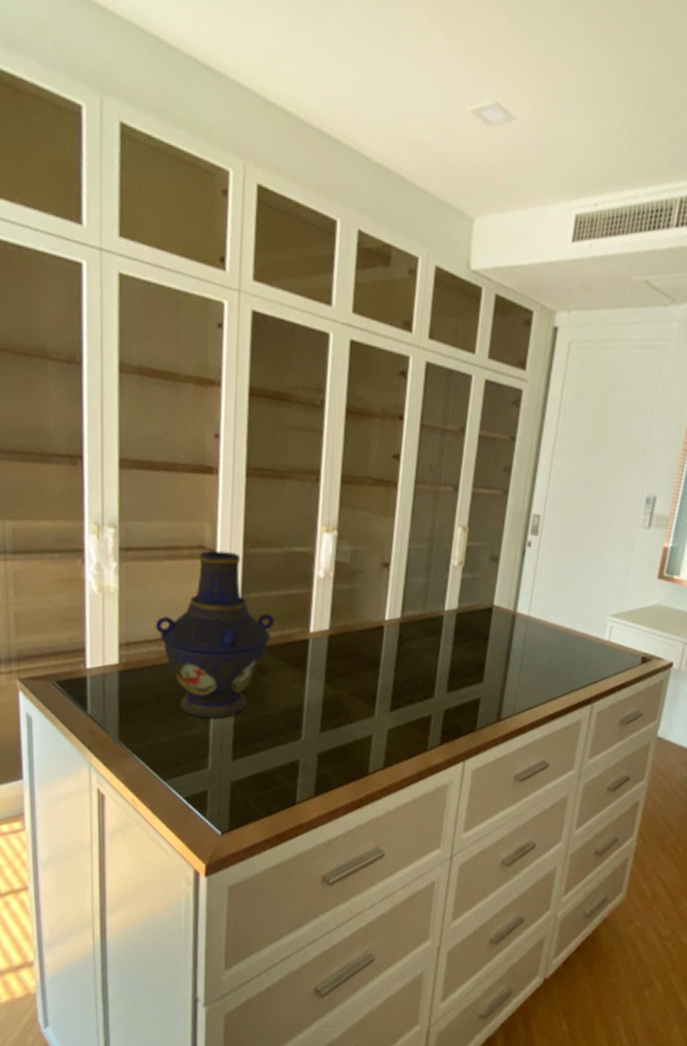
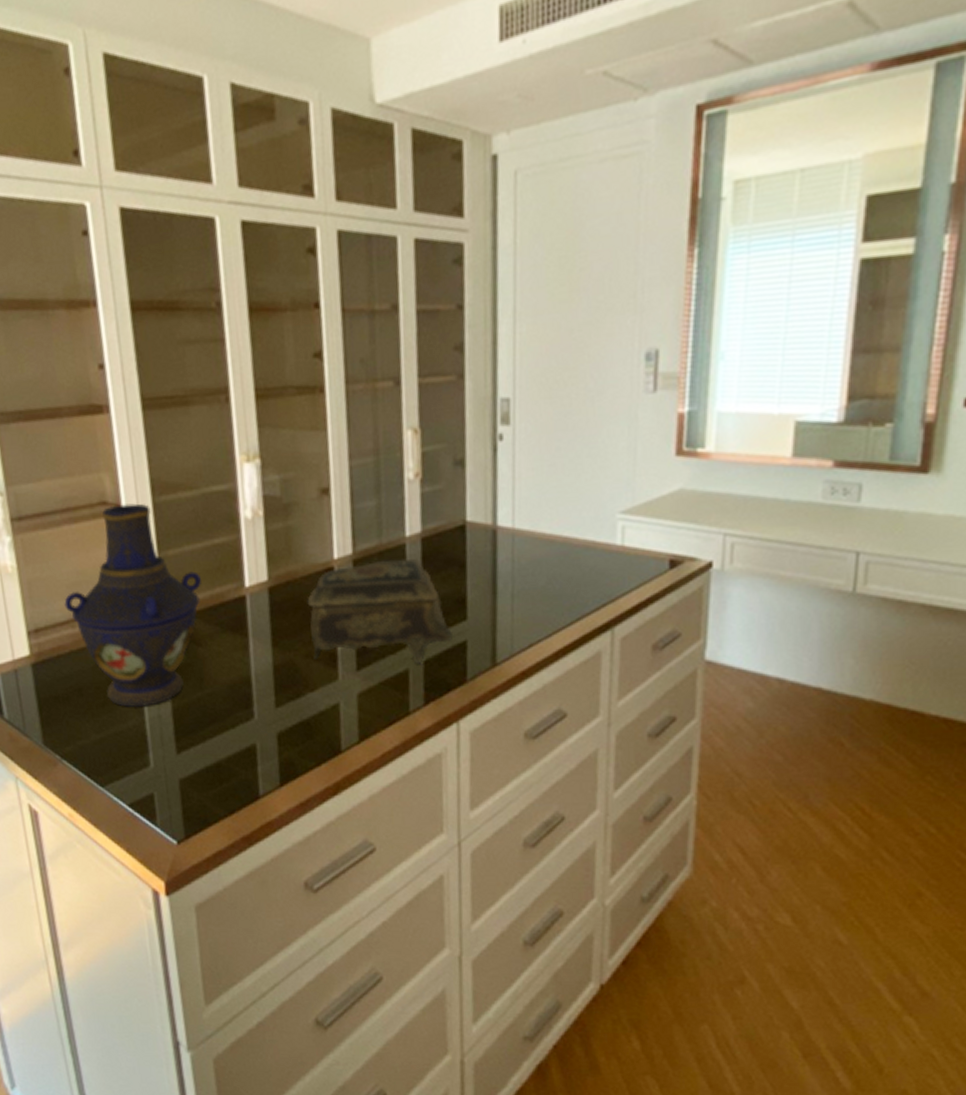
jewelry box: none [357,626,470,712] -> present [307,558,452,664]

